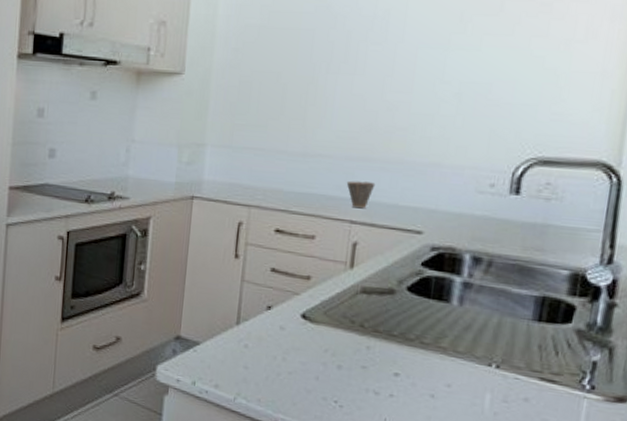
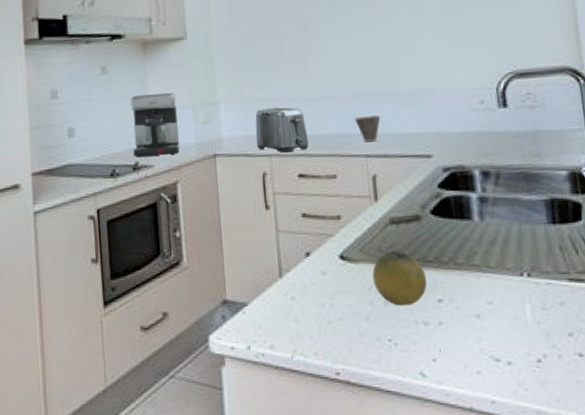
coffee maker: none [110,125,163,190] -> present [130,93,180,157]
toaster: none [237,157,294,206] -> present [255,107,309,153]
fruit: none [331,318,388,374] -> present [372,250,427,306]

